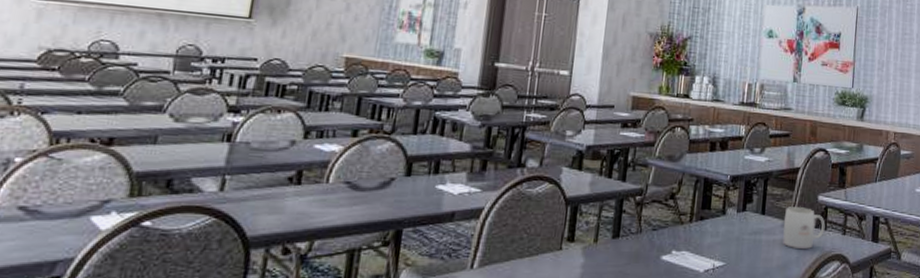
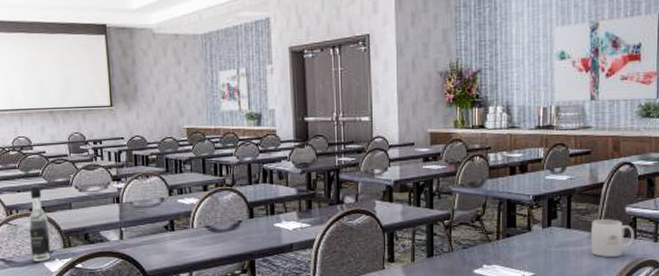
bottle: none [72,106,116,214] -> present [28,185,51,261]

